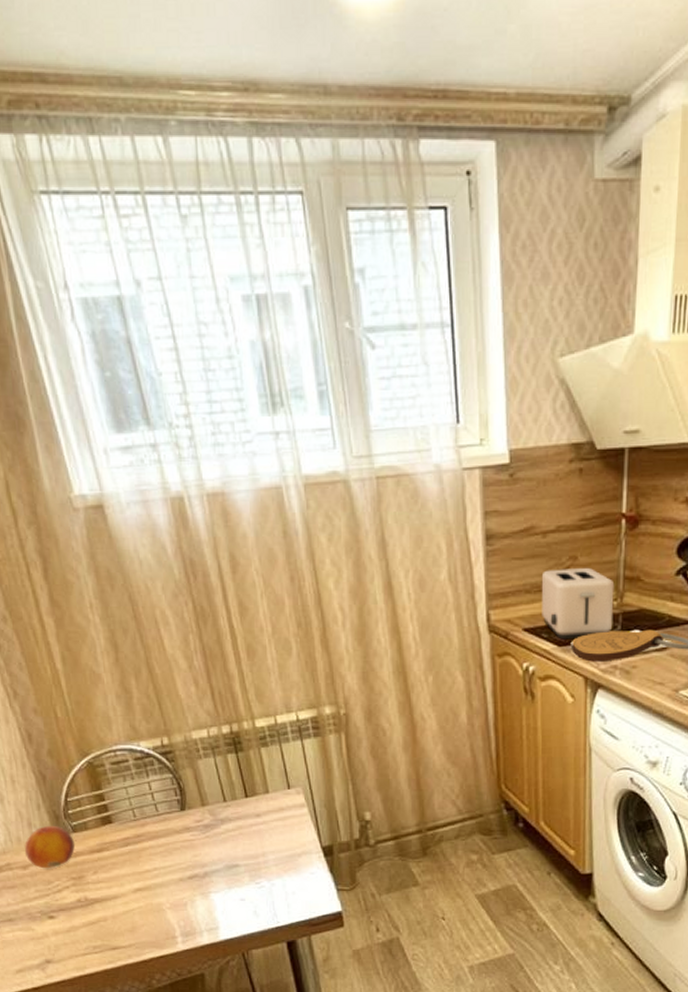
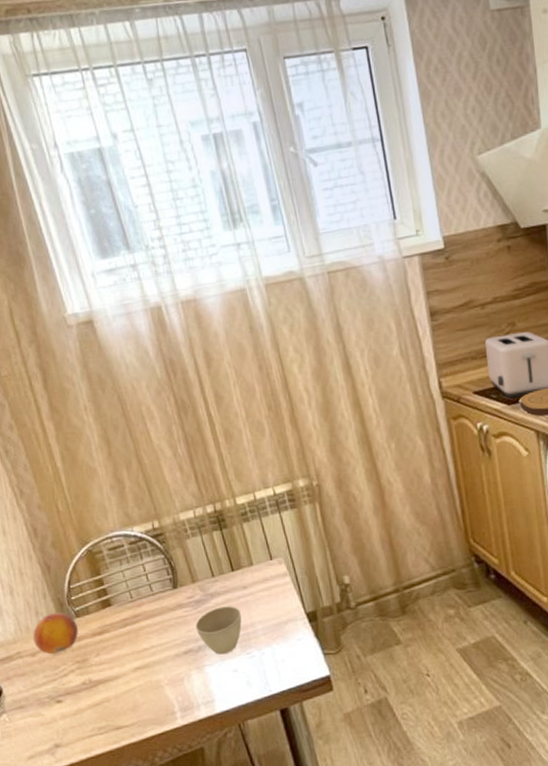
cup: none [202,833,253,882] -> present [195,606,242,655]

